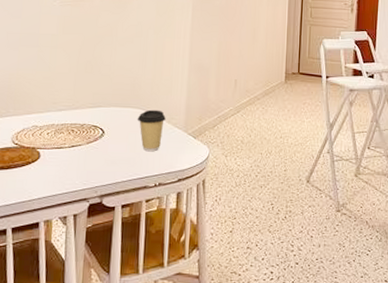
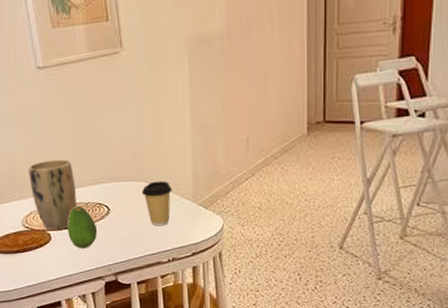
plant pot: none [27,80,74,149] -> present [28,159,77,230]
fruit: none [58,127,89,169] -> present [67,206,98,249]

